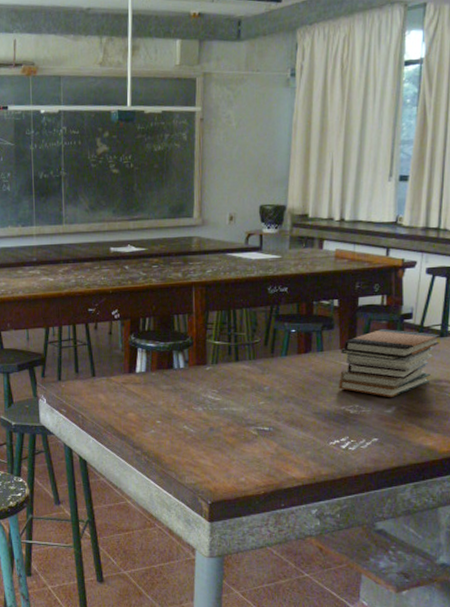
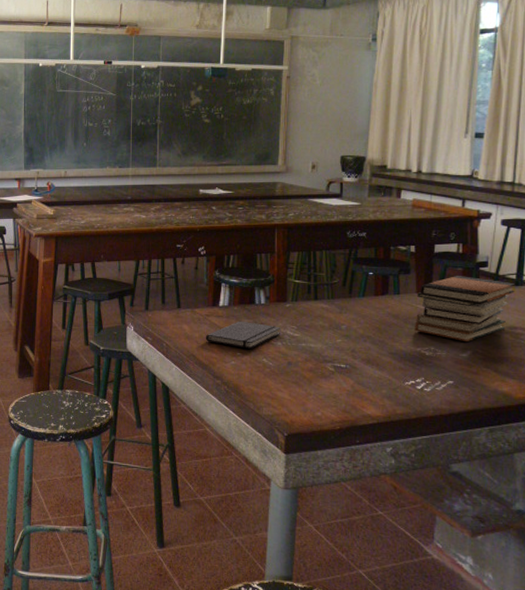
notebook: none [122,387,201,416] -> present [205,321,280,349]

